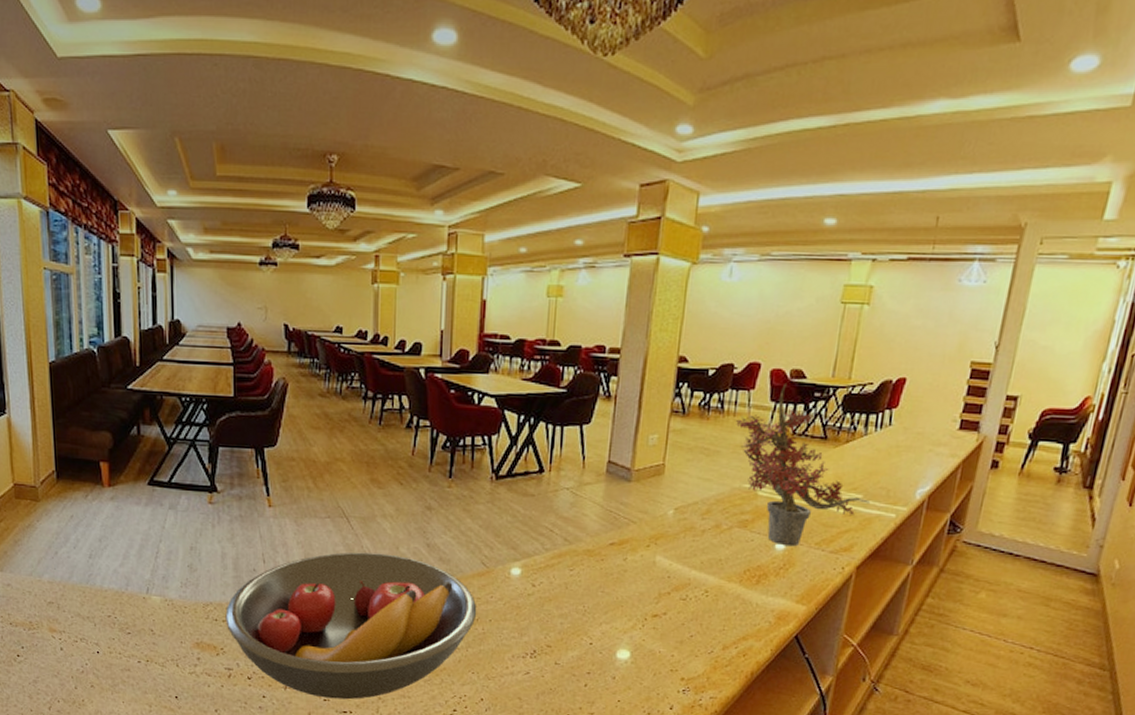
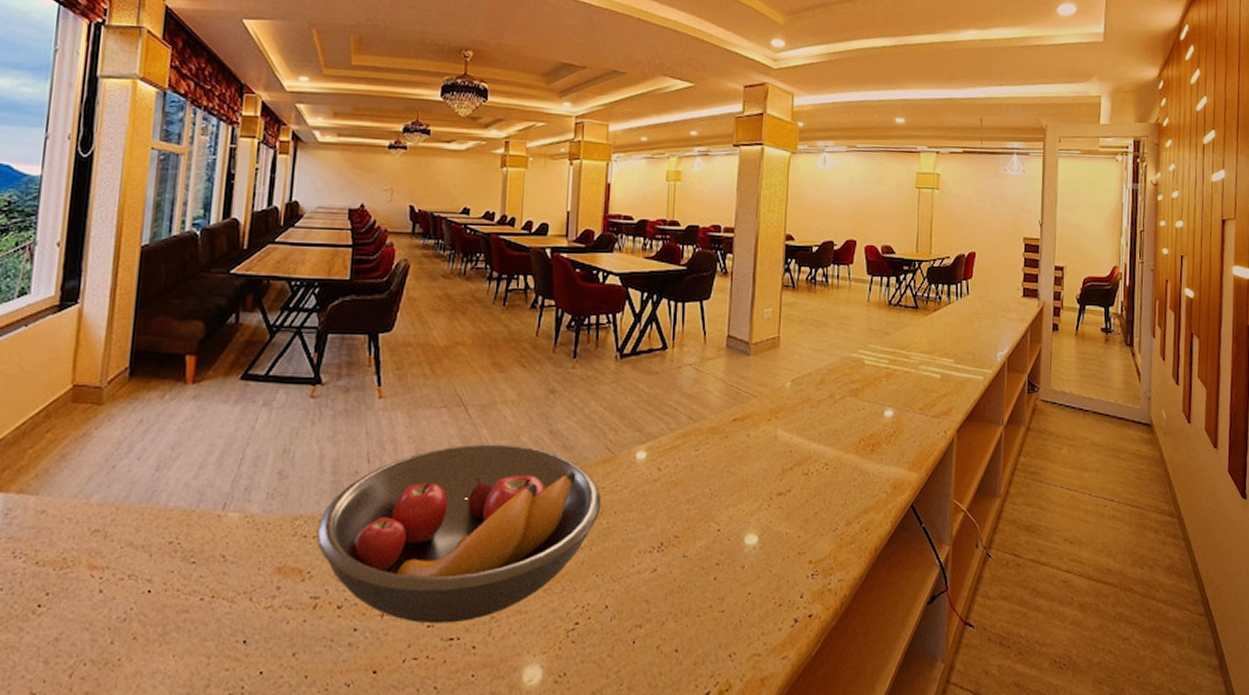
potted plant: present [735,382,870,547] -> none [838,257,960,413]

